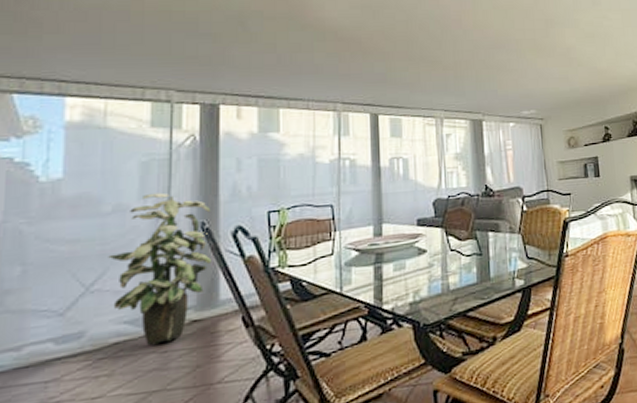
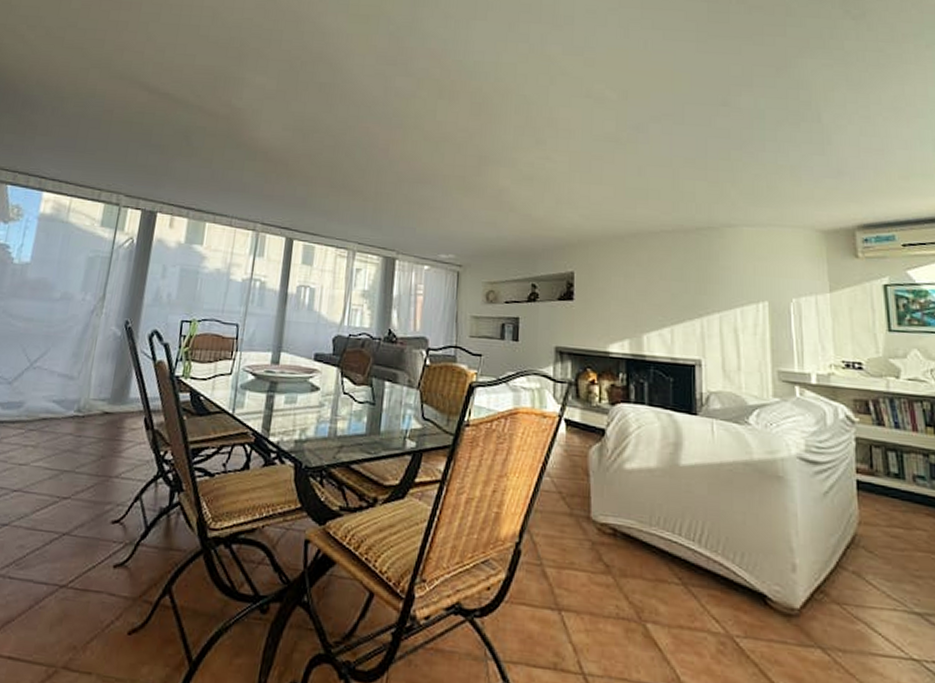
indoor plant: present [108,192,211,345] -> none [47,287,136,428]

